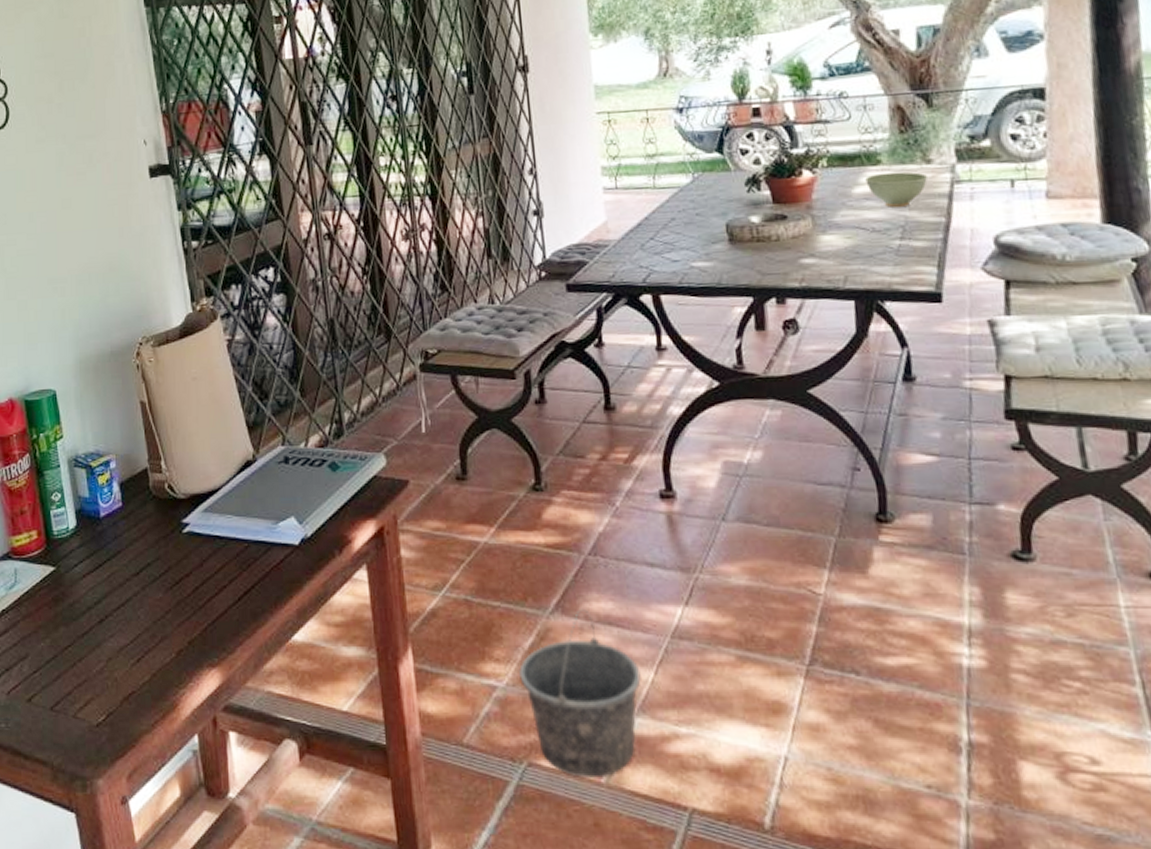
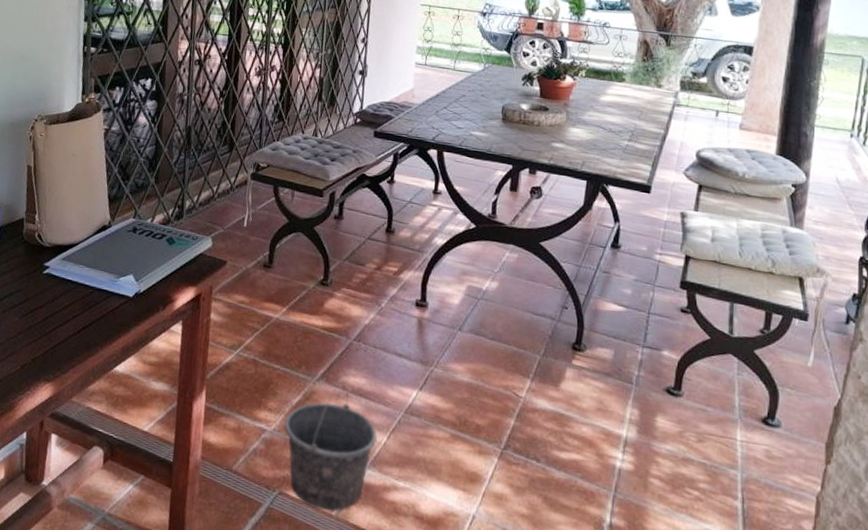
bowl: present [865,171,929,207] -> none [611,88,657,117]

